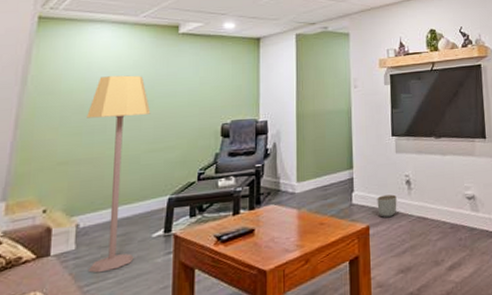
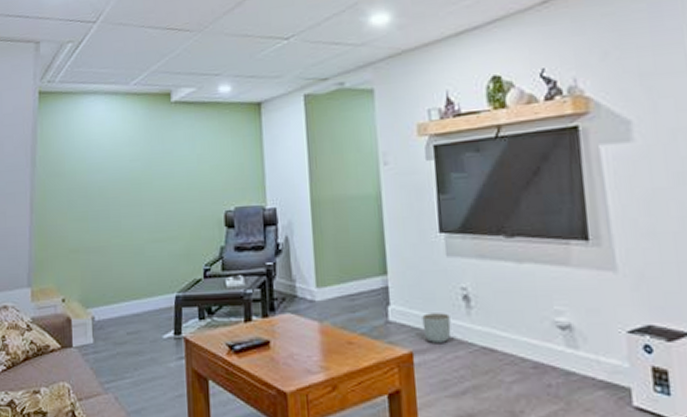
lamp: present [86,75,151,273] -> none [90,154,151,371]

